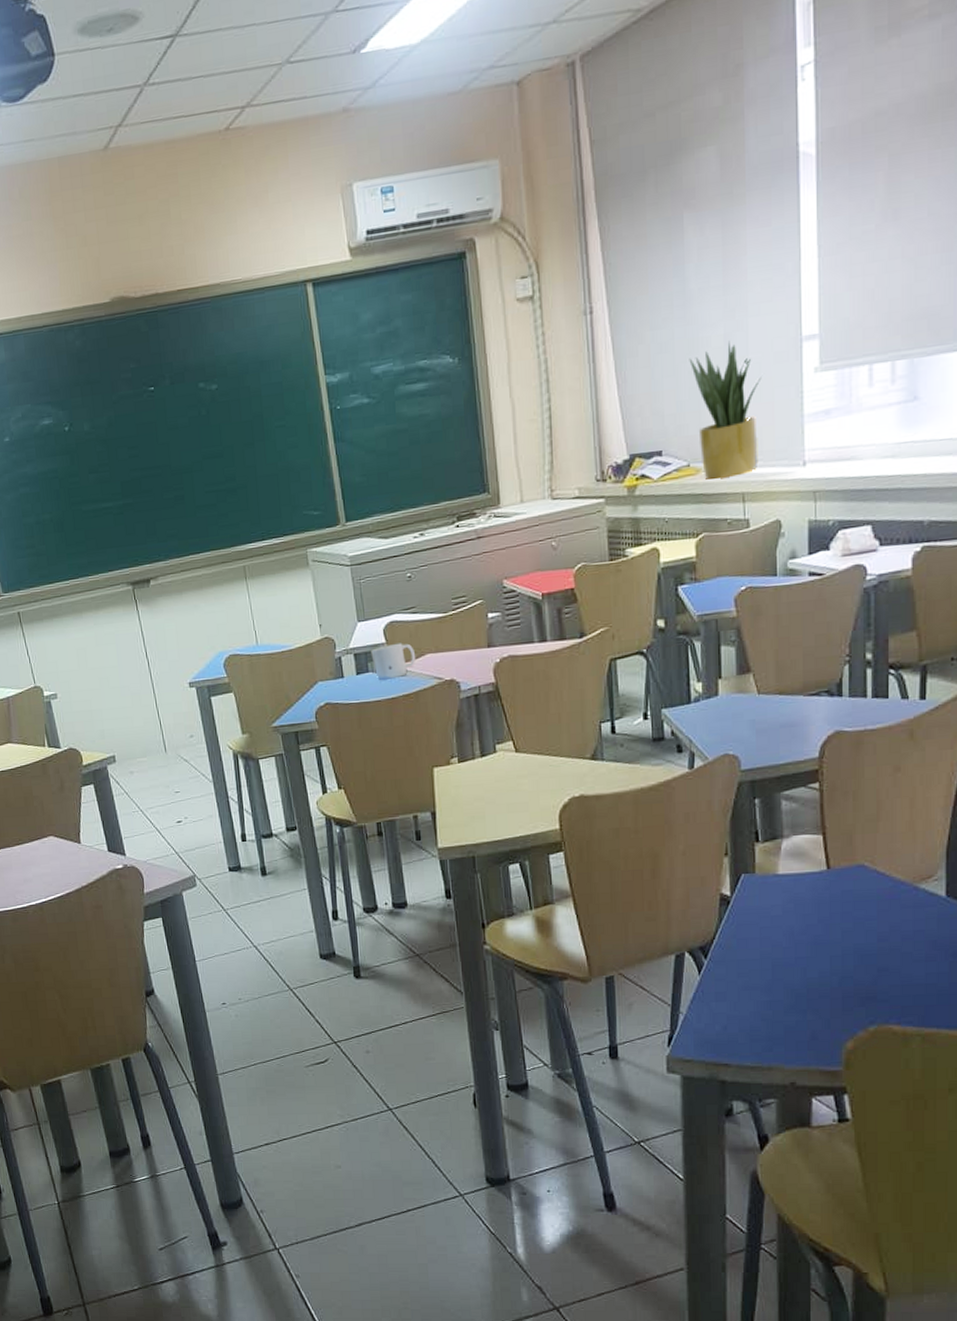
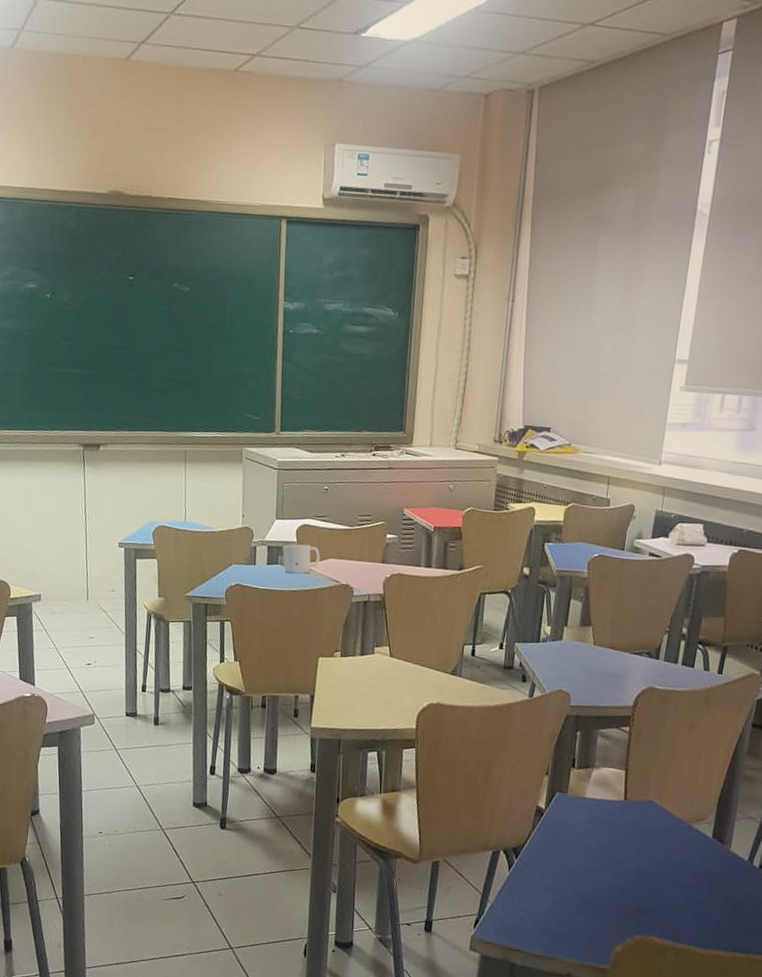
planter: present [689,340,762,479] -> none [580,349,639,462]

